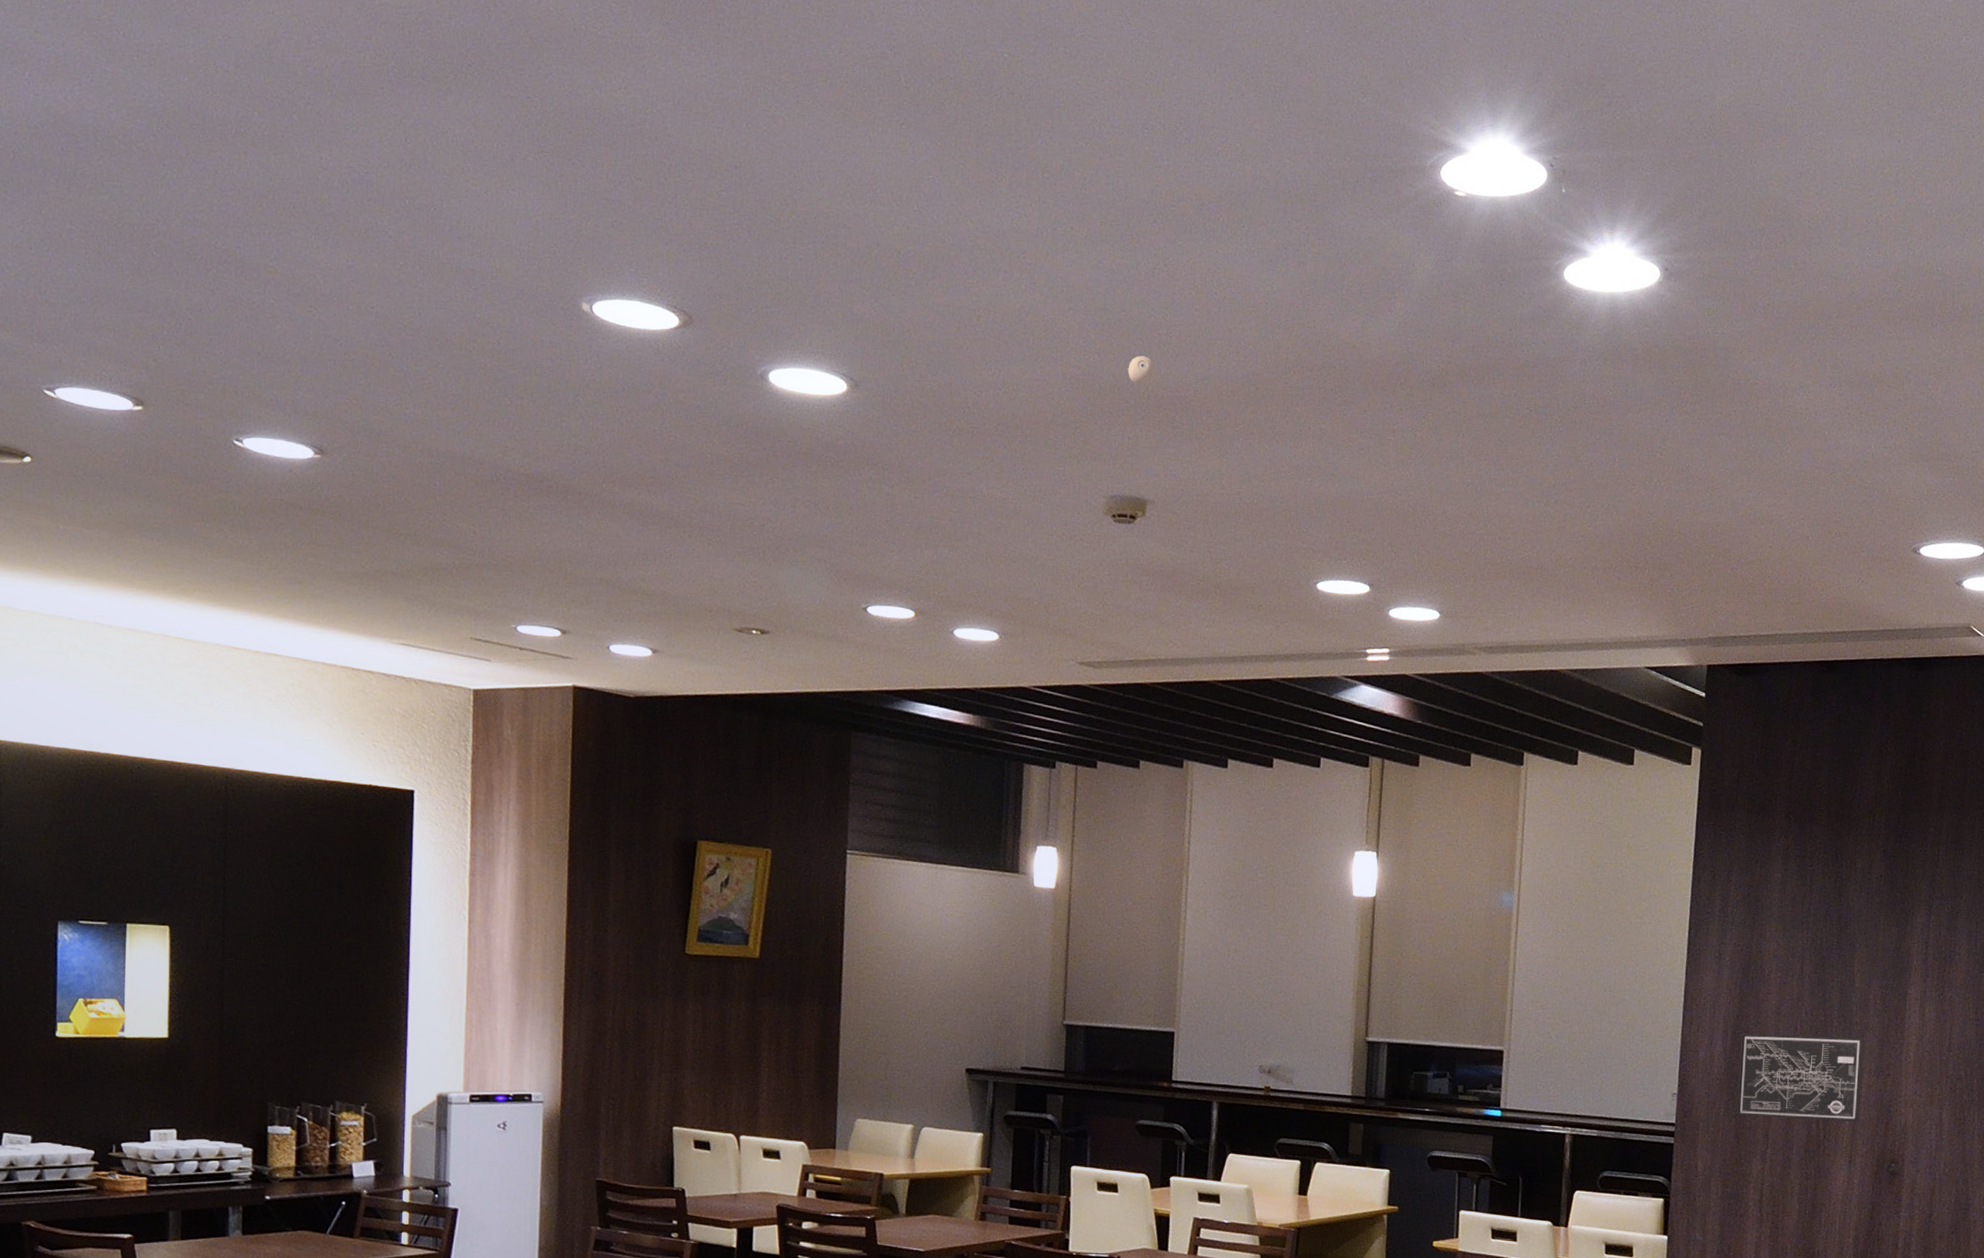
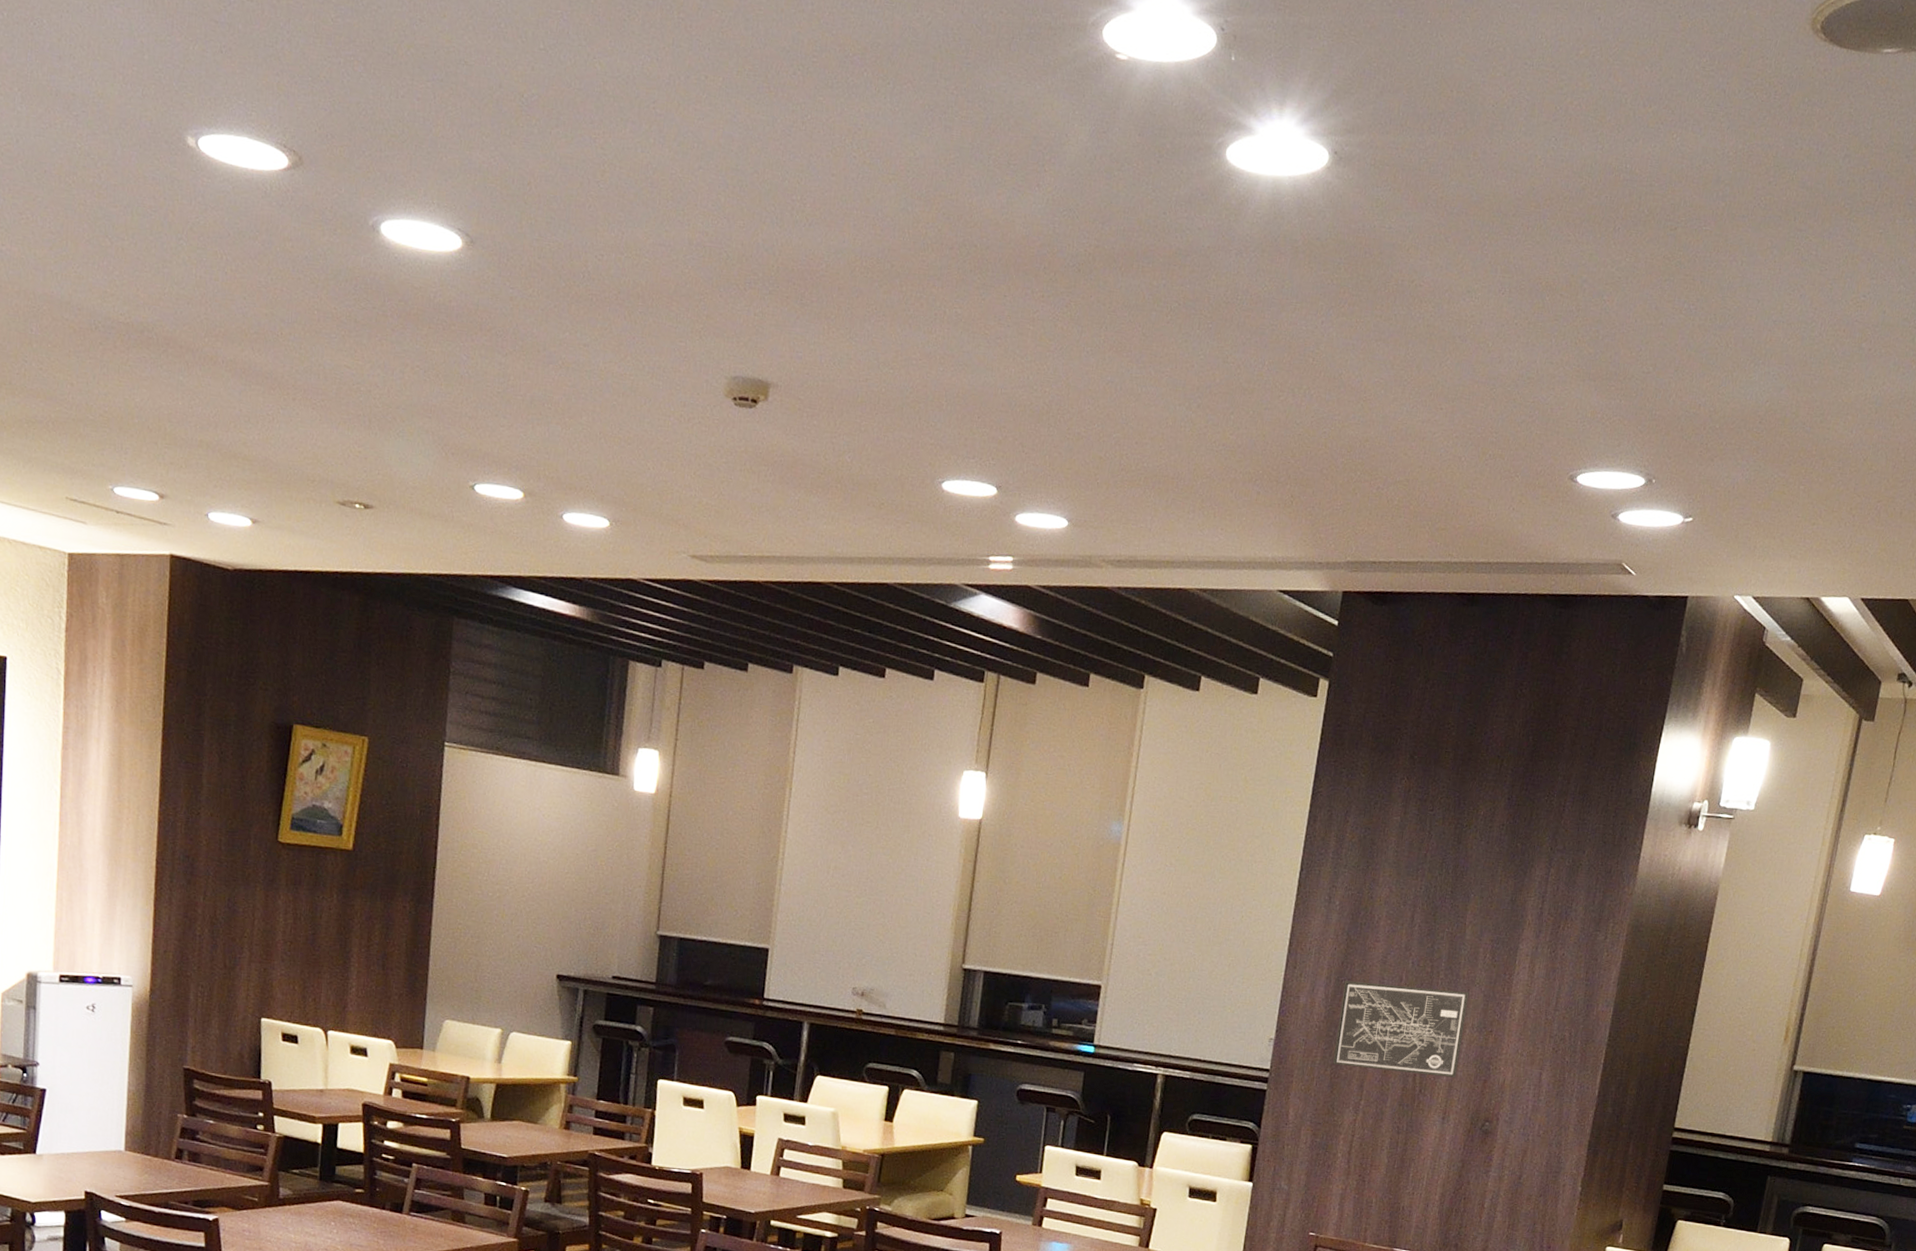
eyeball: present [1128,355,1156,386] -> none [757,223,787,257]

